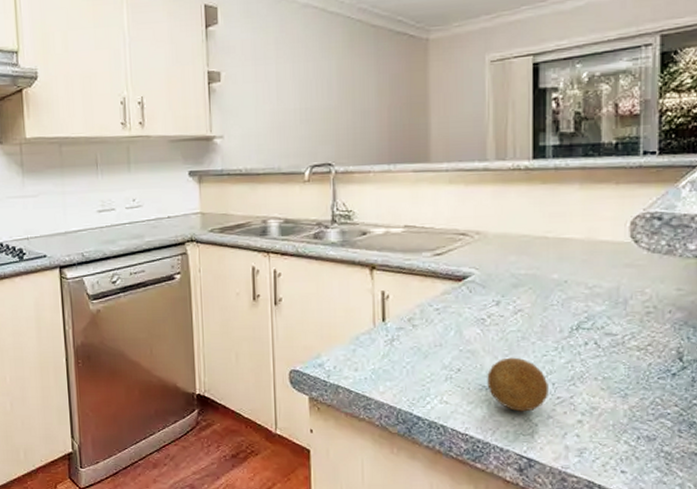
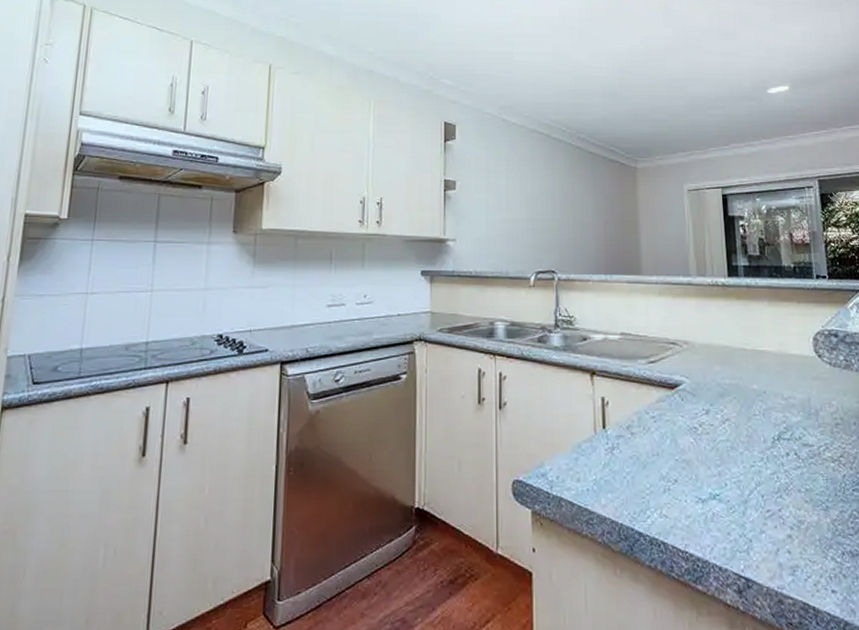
fruit: present [487,357,548,412] -> none [702,468,759,526]

